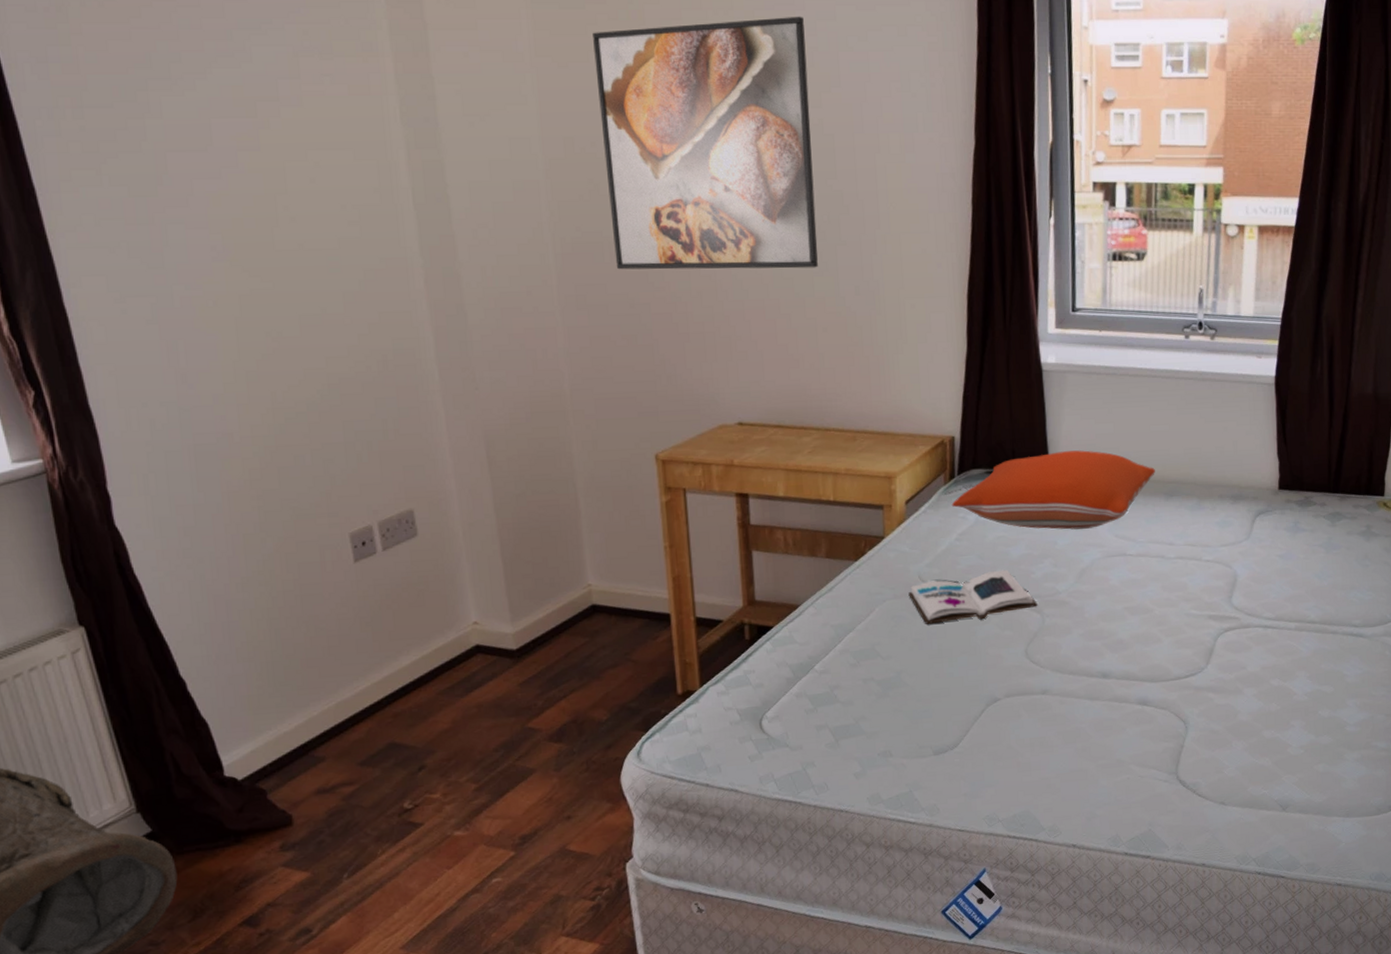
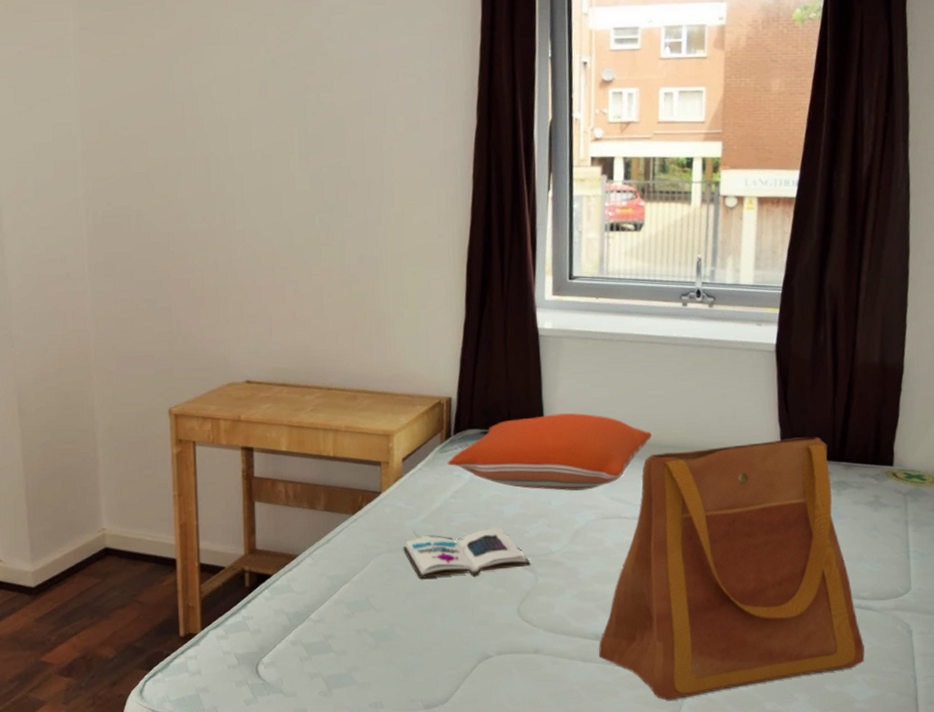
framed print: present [593,16,818,270] -> none [130,11,326,240]
tote bag: none [1105,469,1356,734] -> present [599,437,865,701]

